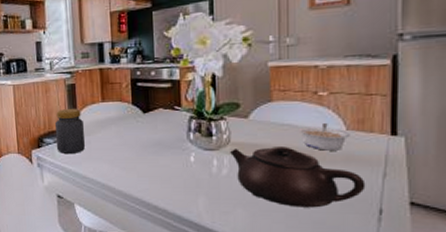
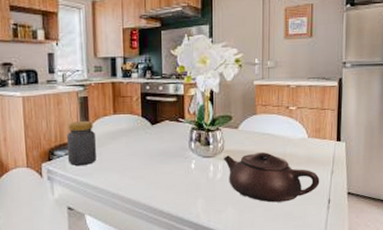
legume: present [298,123,350,151] -> none [275,132,310,155]

